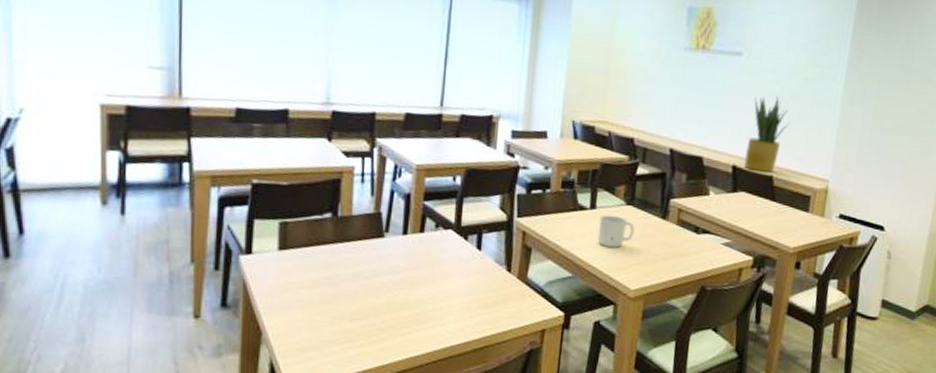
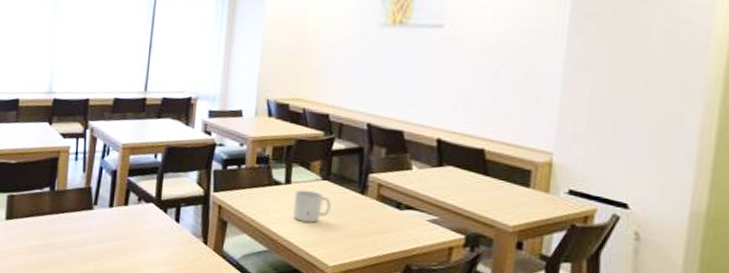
planter: present [744,96,789,173] -> none [450,66,501,146]

